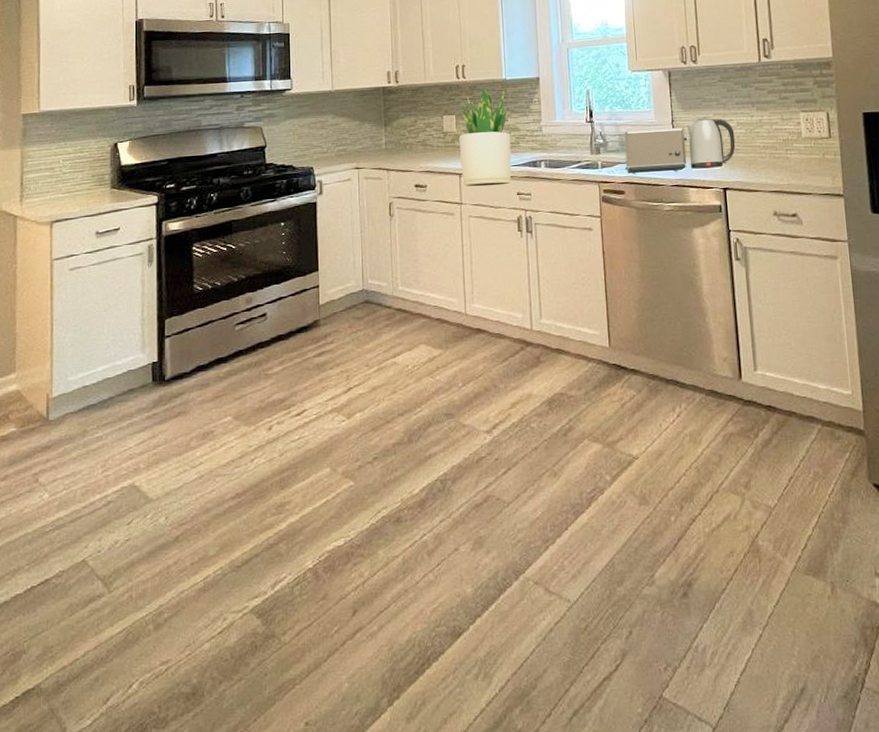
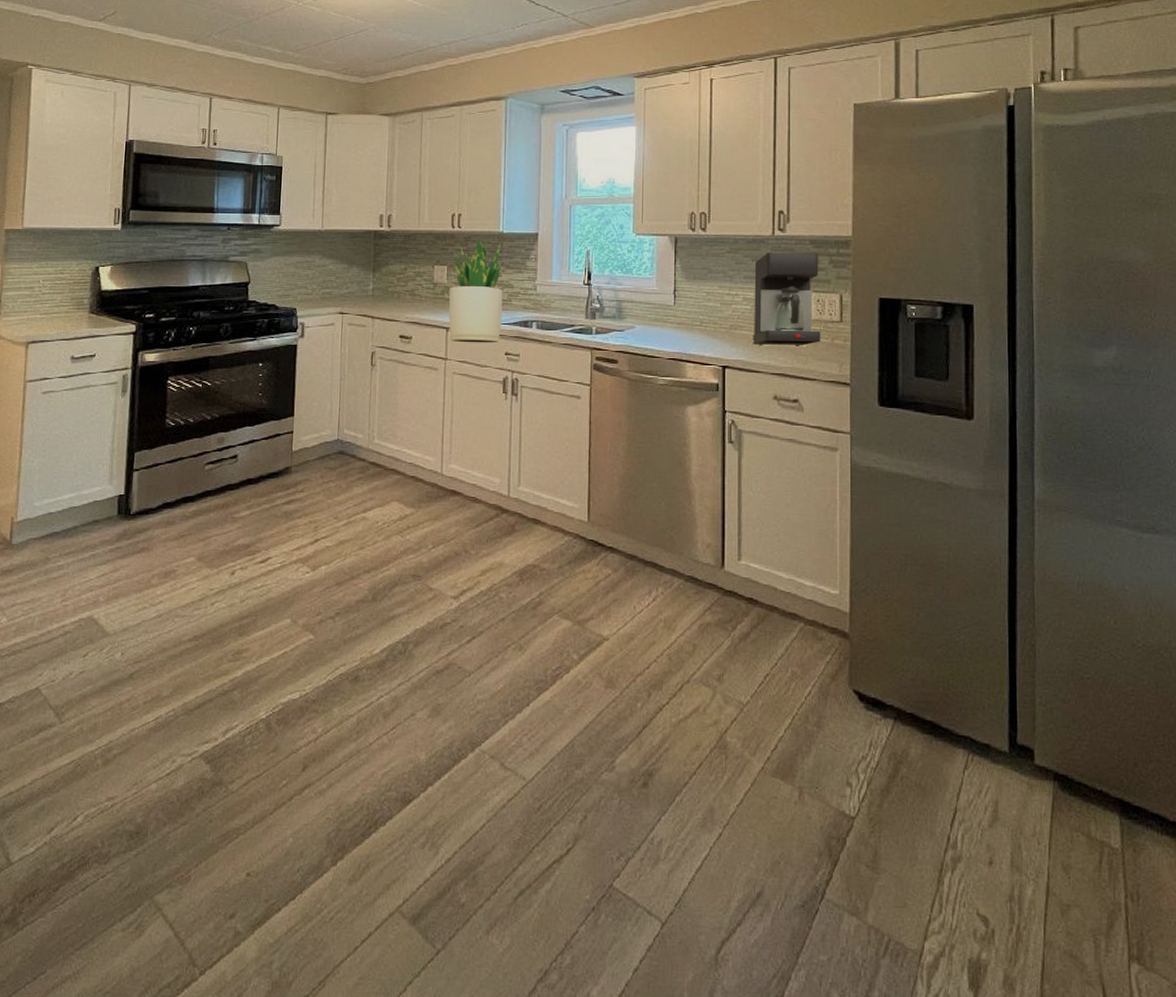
toaster: present [623,127,688,175] -> none [621,296,689,344]
kettle: present [687,117,736,170] -> none [689,289,740,345]
coffee maker: none [745,75,812,167] -> present [753,252,820,347]

